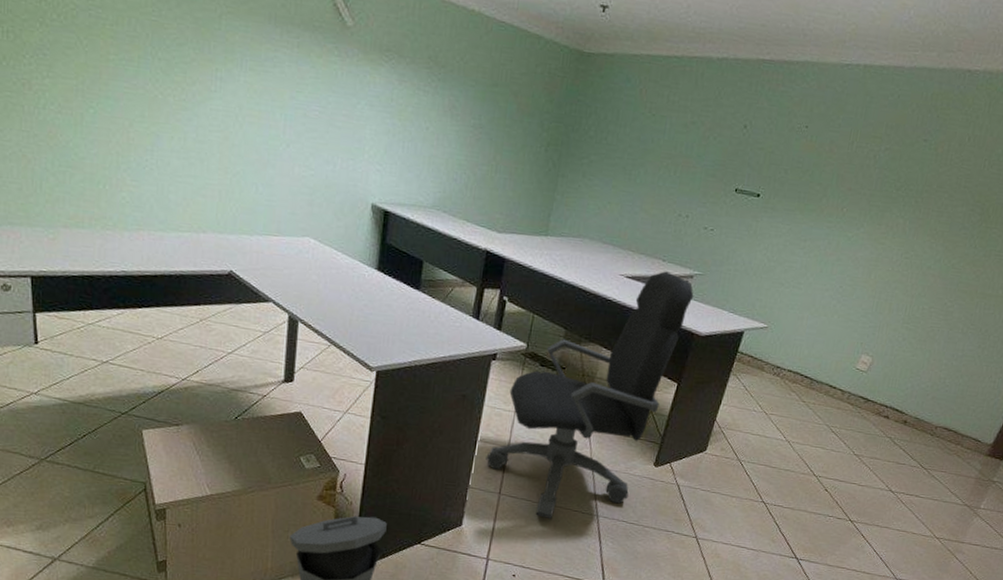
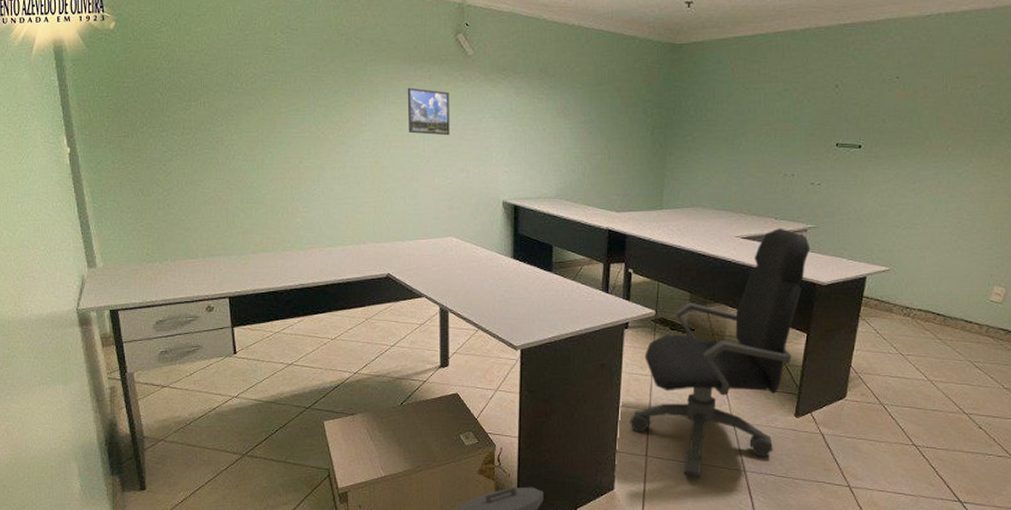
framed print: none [268,53,320,119] -> present [407,87,450,136]

